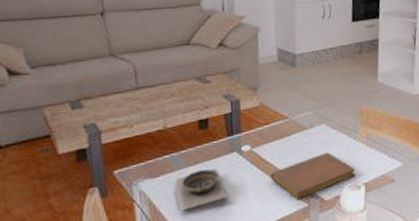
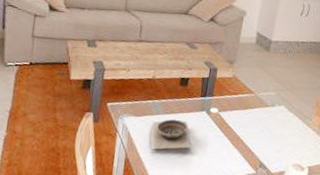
notebook: present [270,152,355,199] -> none [229,131,303,166]

